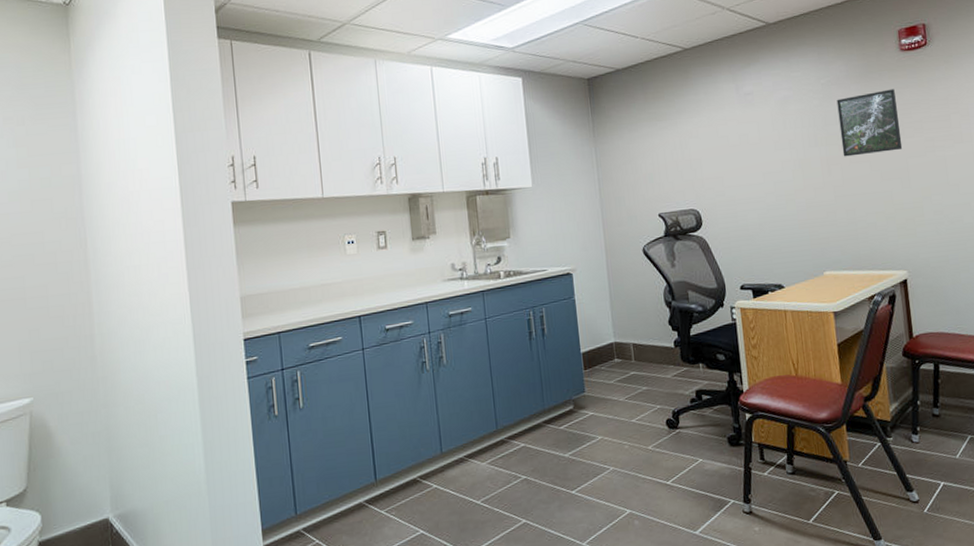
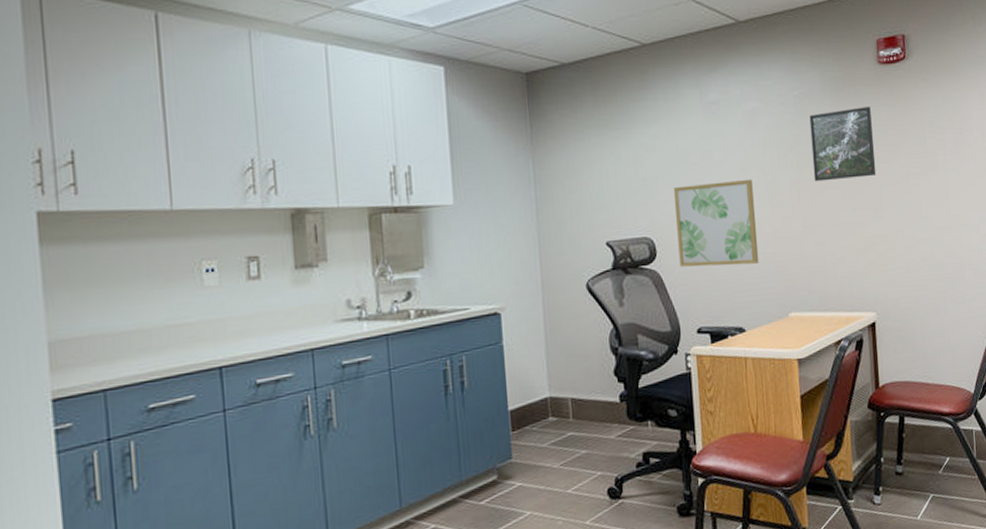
wall art: none [715,156,795,234] -> present [673,179,759,267]

